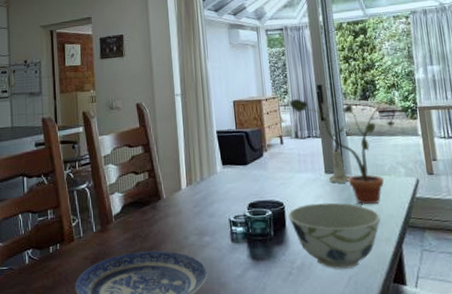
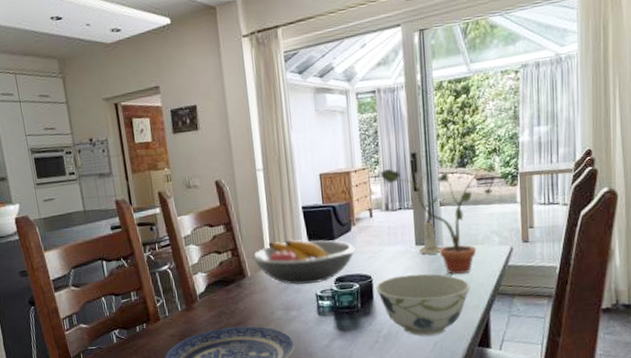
fruit bowl: none [168,163,267,210] -> present [252,239,355,286]

